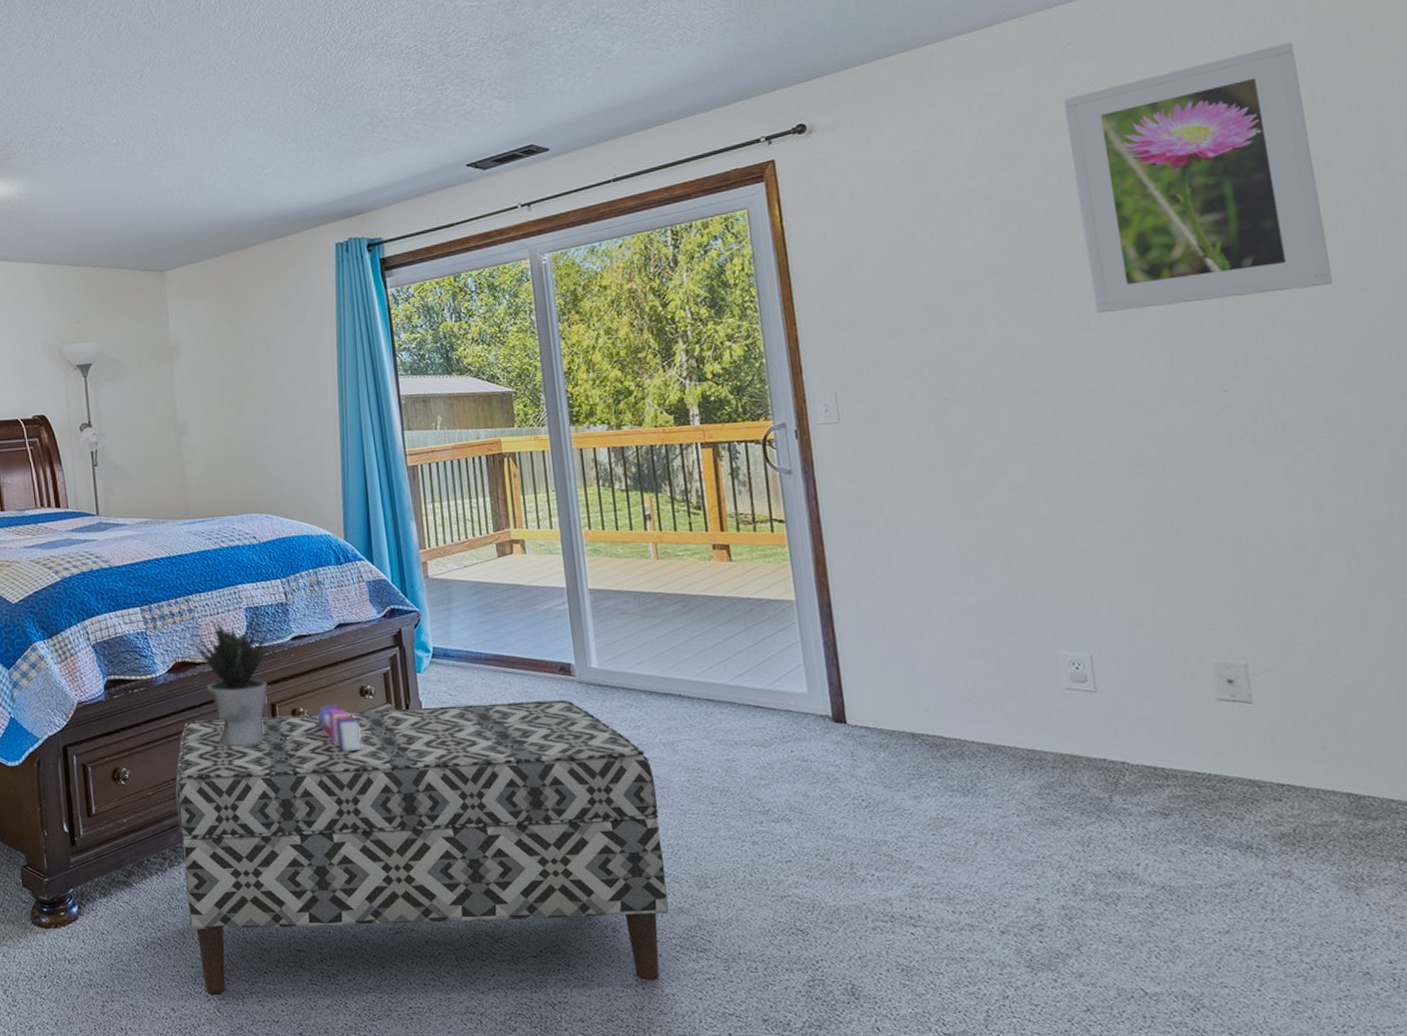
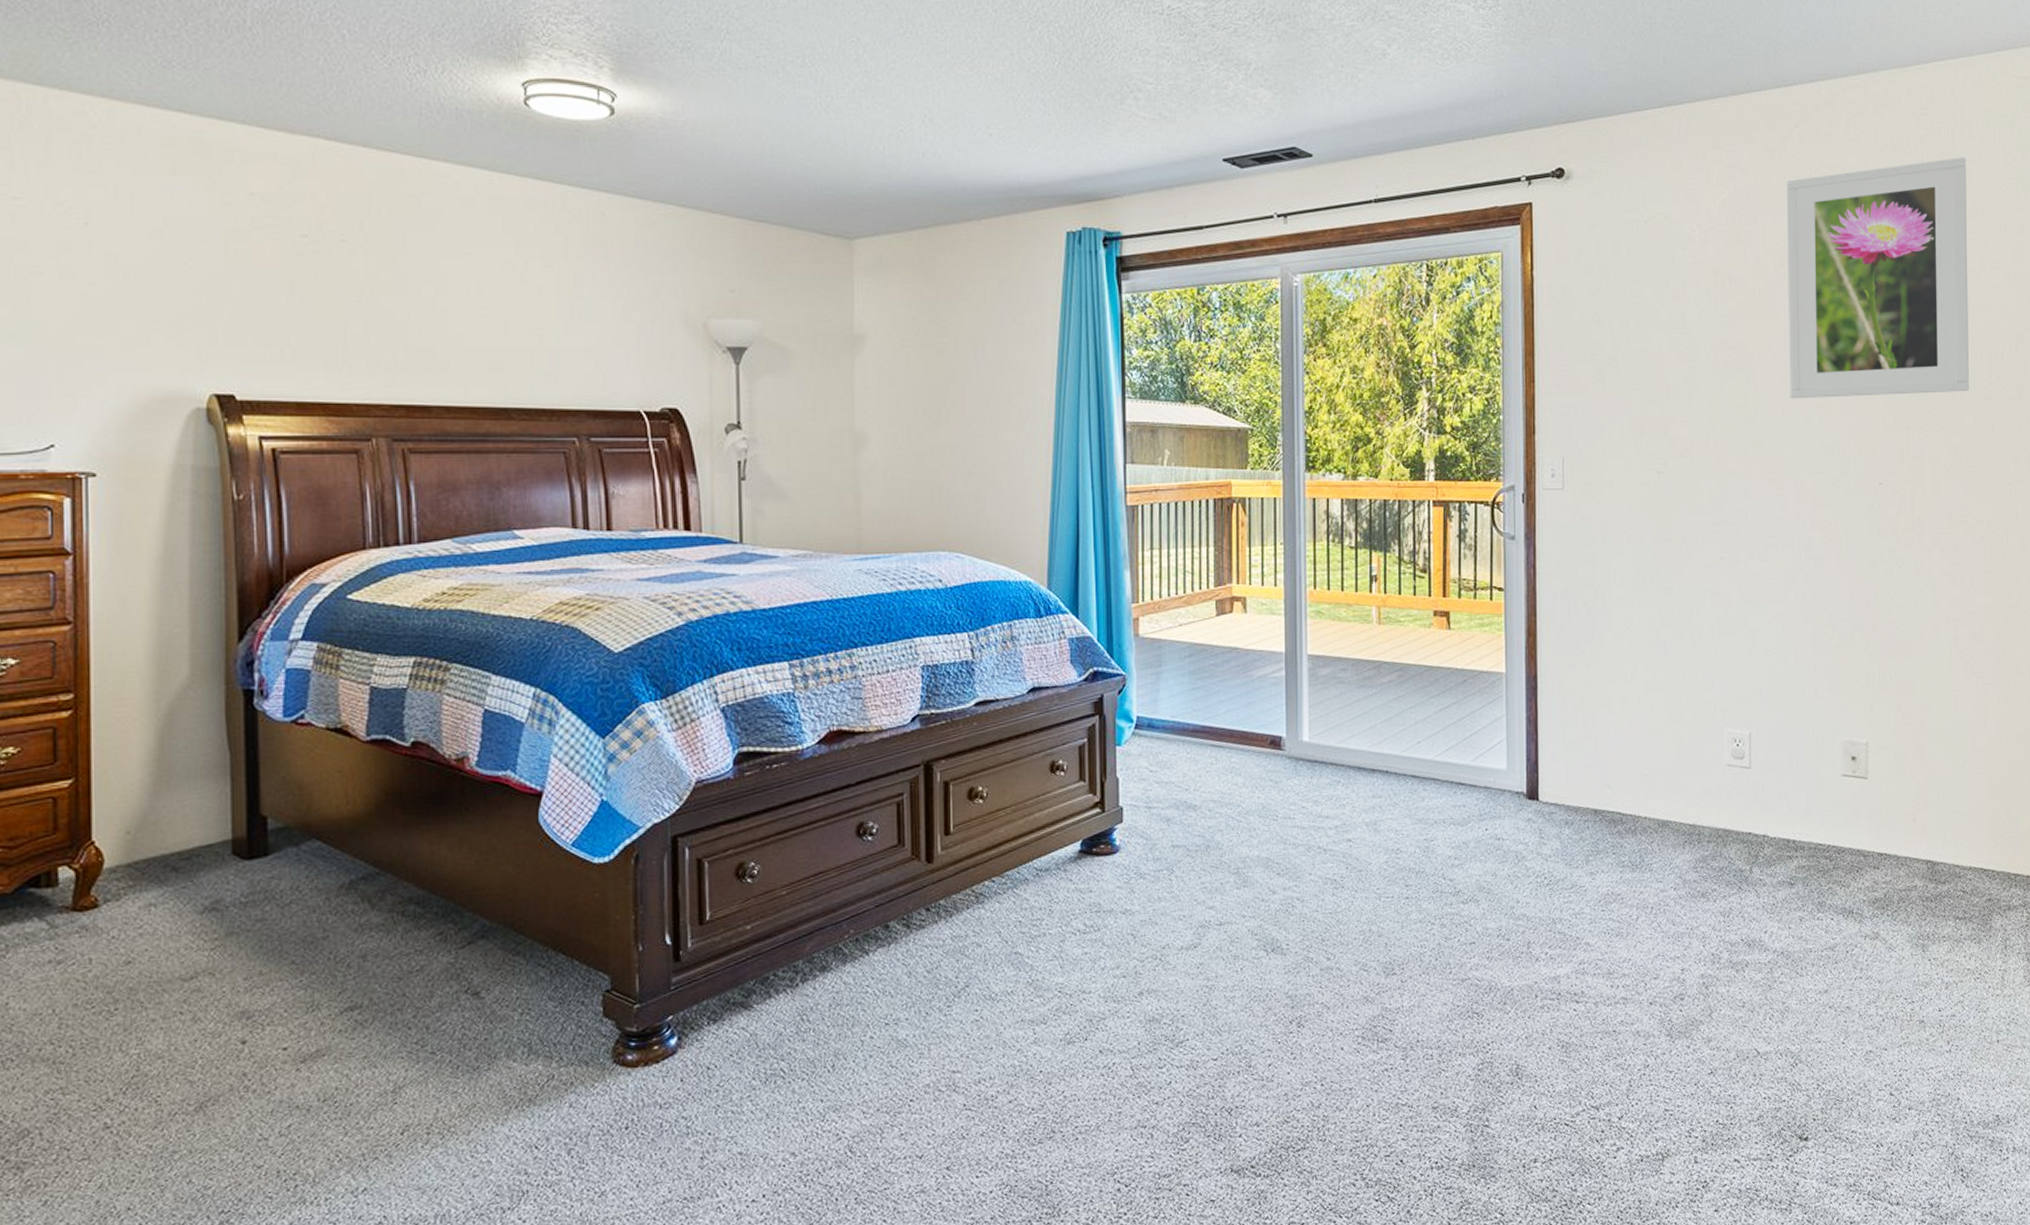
bench: present [175,700,669,995] -> none [816,776,1355,1132]
potted plant: present [190,615,274,747] -> none [851,675,954,834]
books: present [317,705,362,751] -> none [998,782,1047,836]

